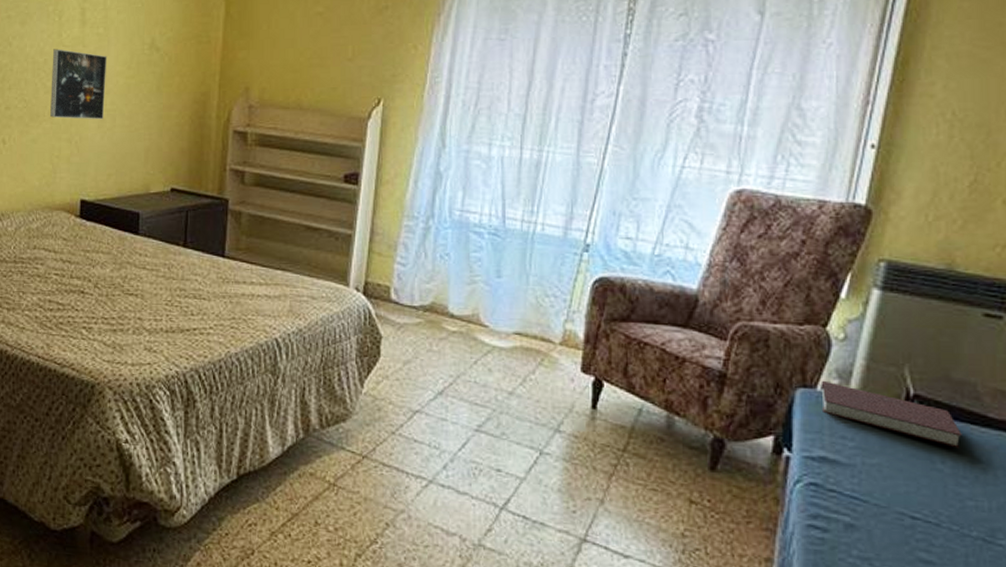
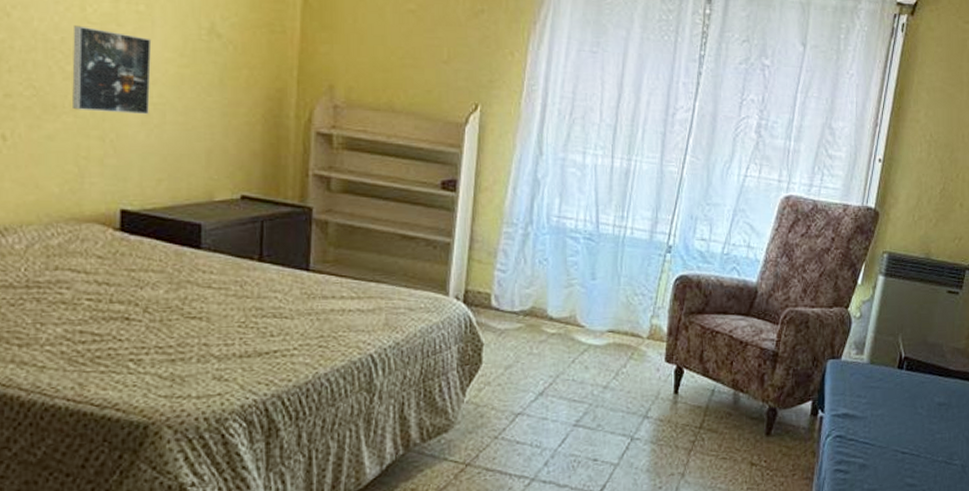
notebook: present [821,380,962,449] -> none [844,351,934,396]

